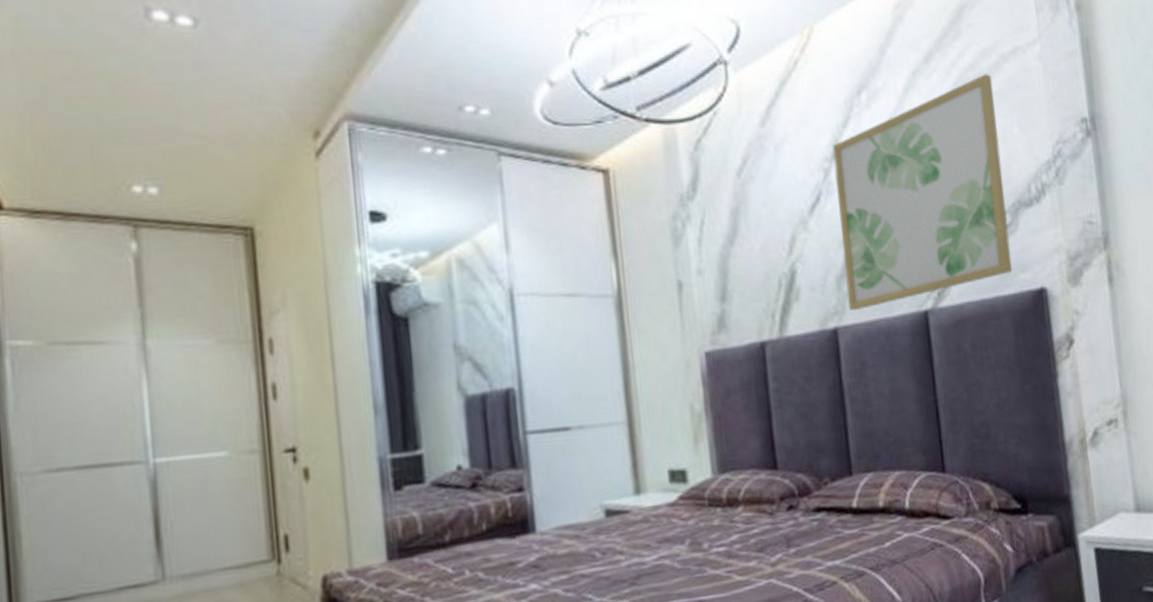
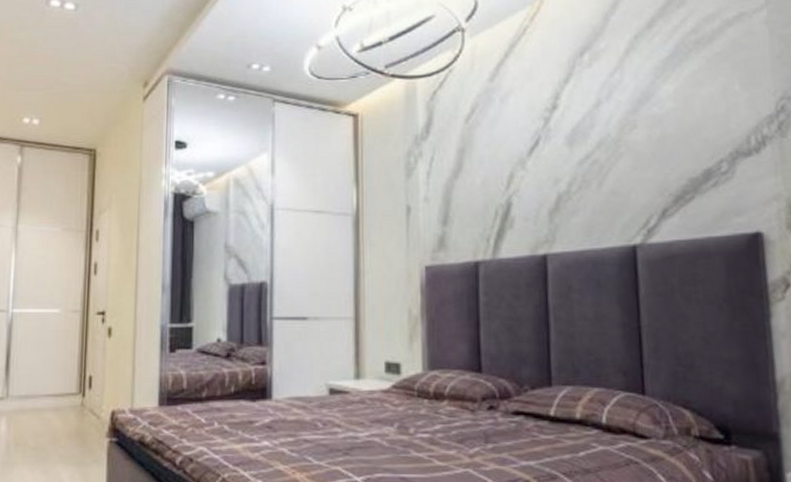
wall art: present [832,74,1013,311] -> none [553,37,727,241]

